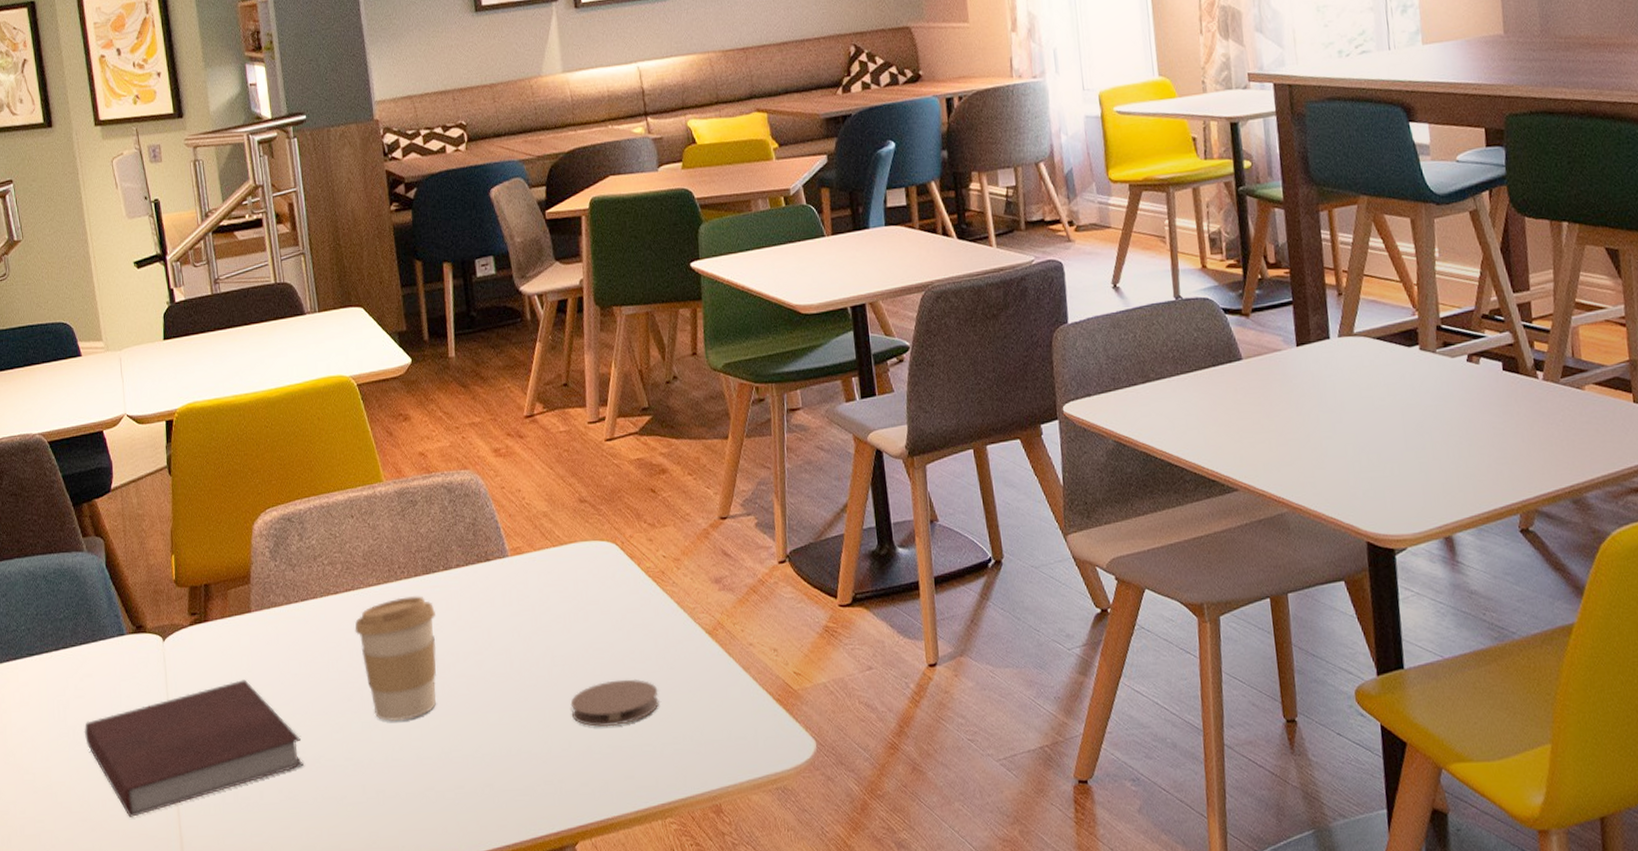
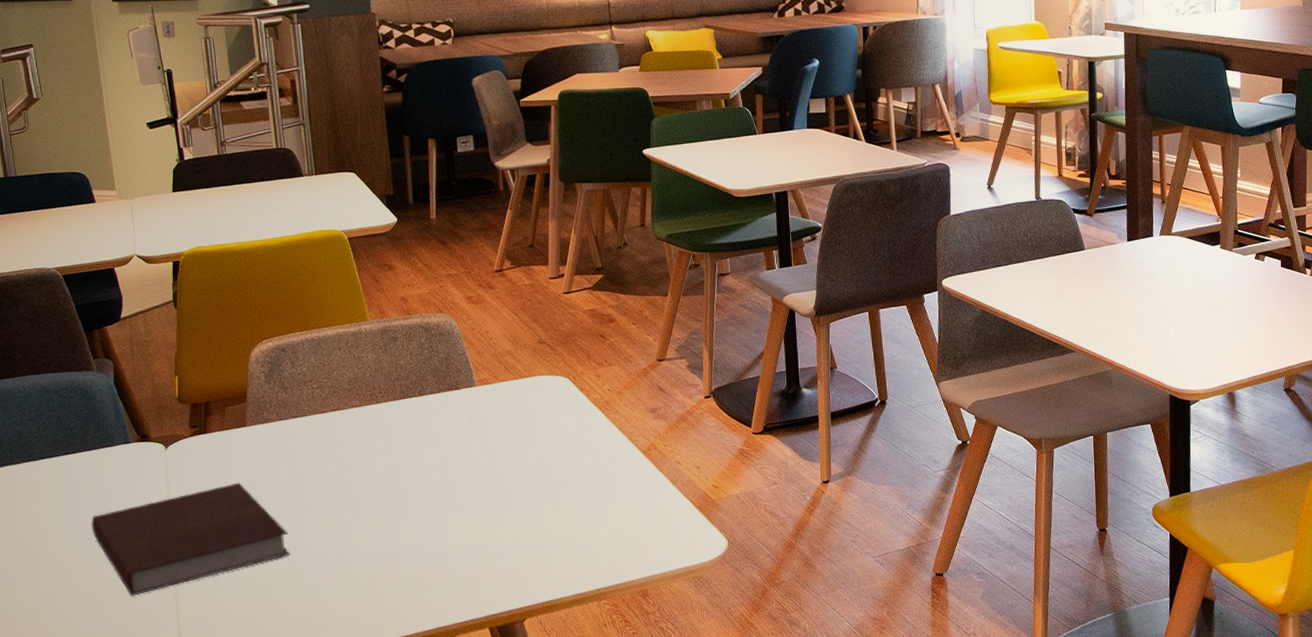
coffee cup: present [355,596,437,722] -> none [339,416,410,520]
coaster: present [570,679,659,727] -> none [524,488,600,527]

